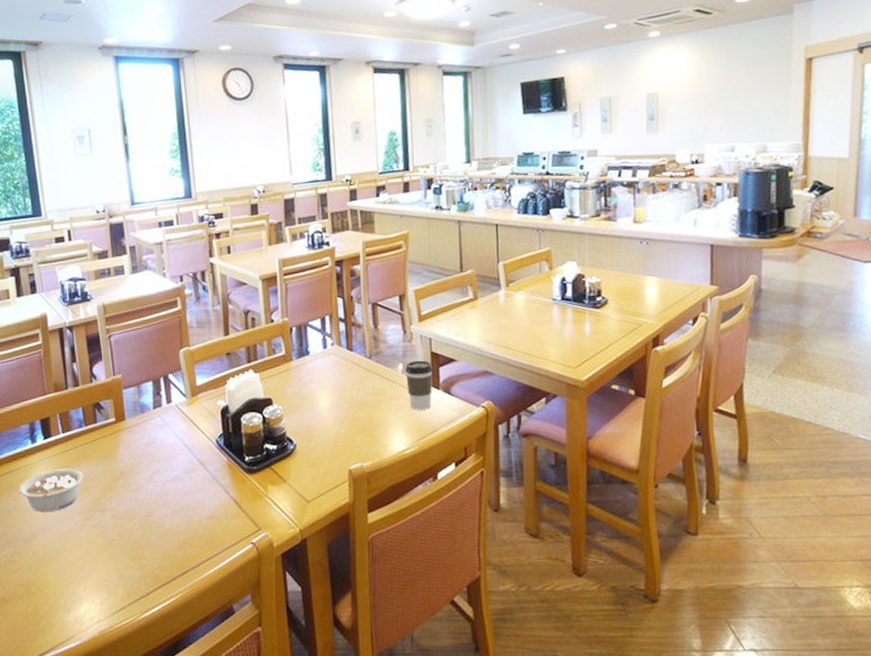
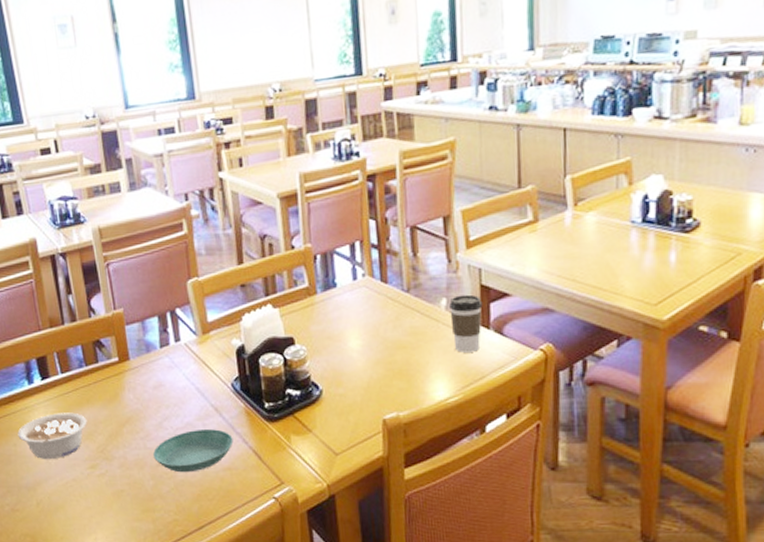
saucer: none [142,481,216,522] -> present [152,429,234,473]

